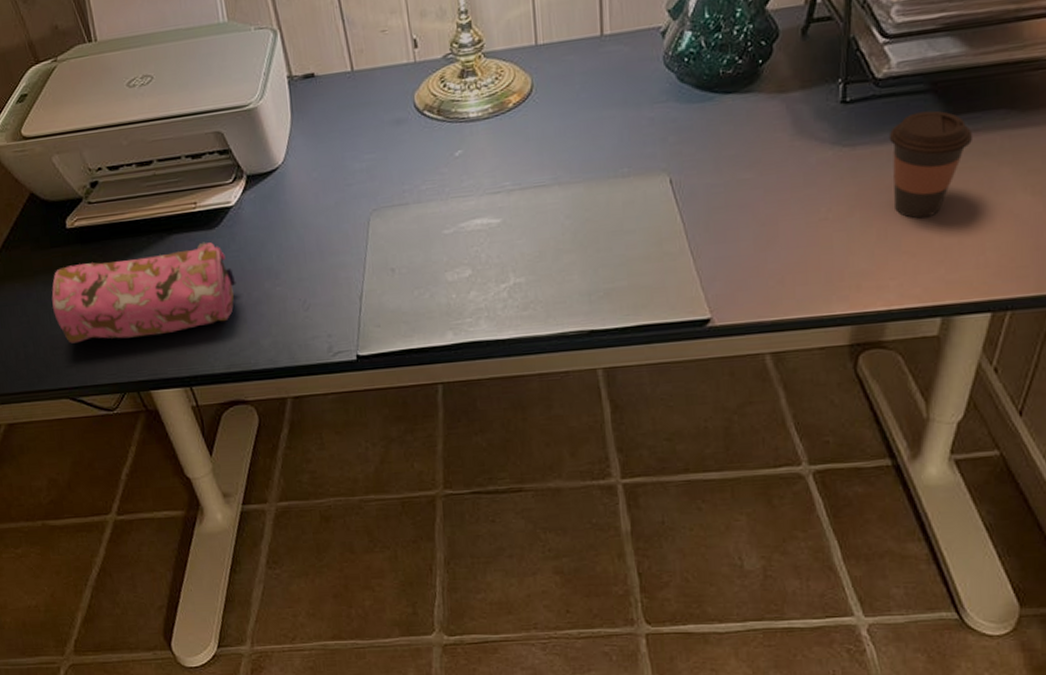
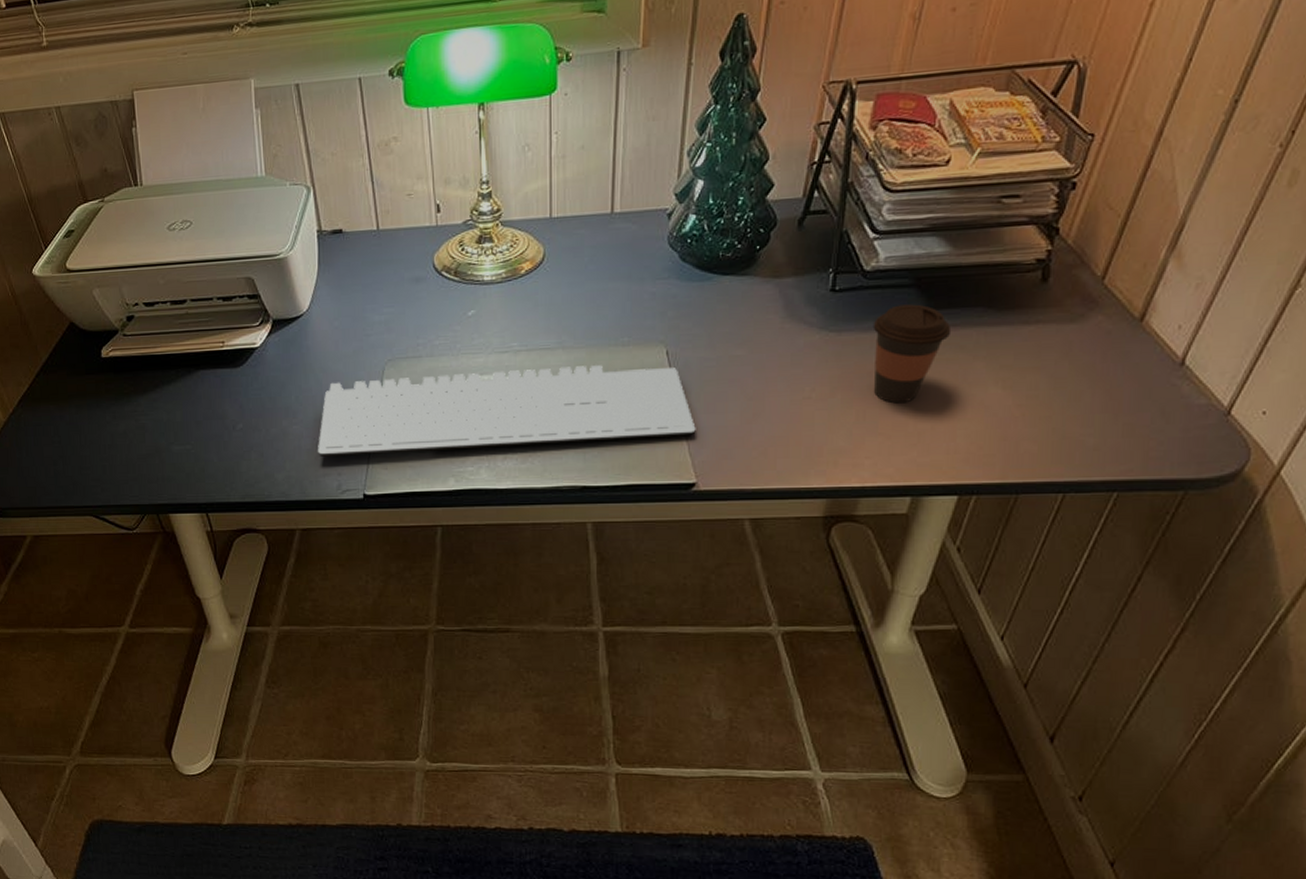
pencil case: present [51,242,236,344] -> none [83,379,256,465]
keyboard: none [304,197,707,318] -> present [318,365,696,456]

